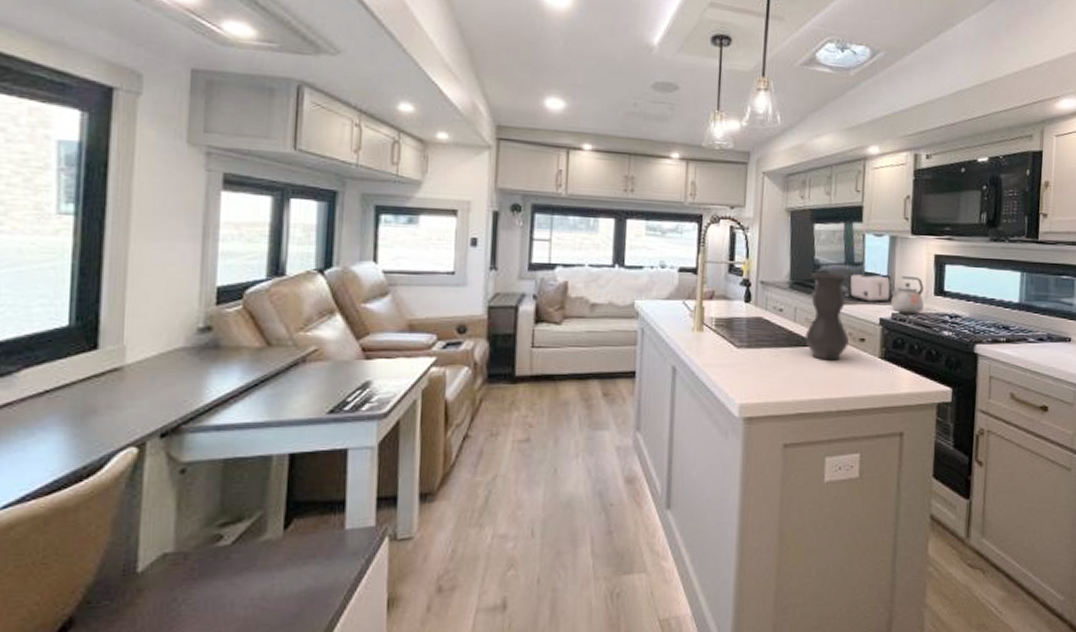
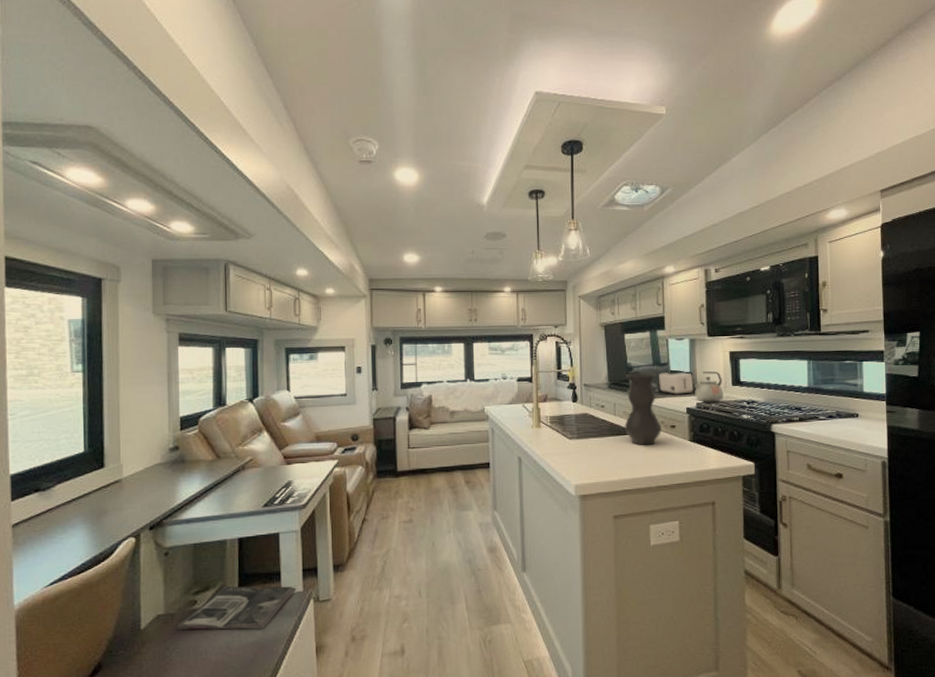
magazine: none [190,517,365,575] -> present [176,586,296,630]

